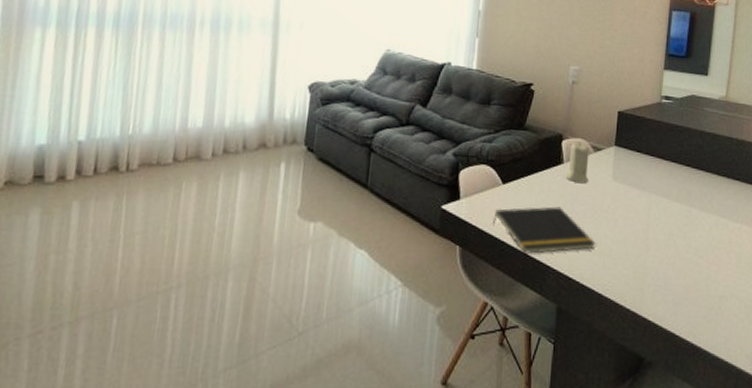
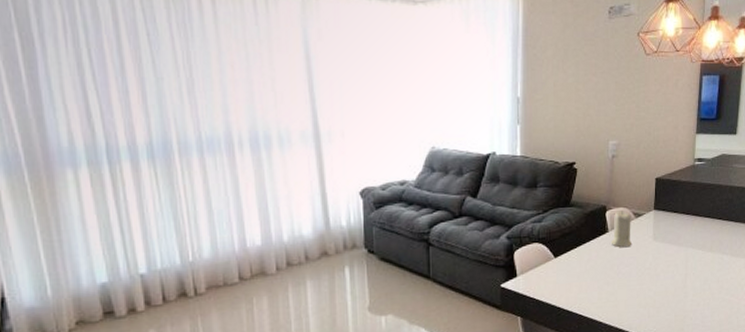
notepad: present [493,206,596,254] -> none [549,270,641,315]

